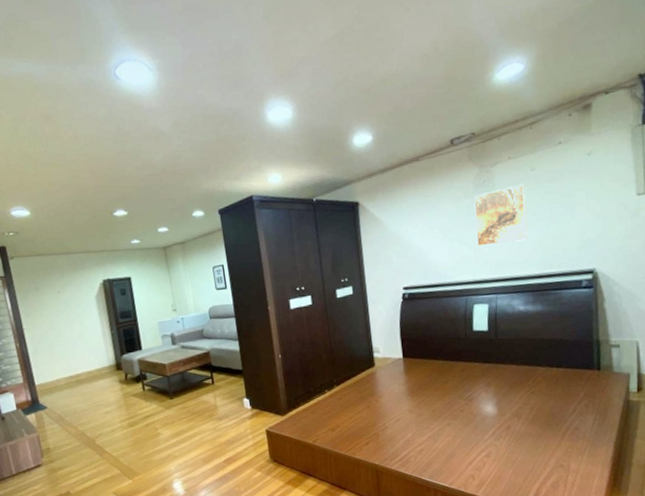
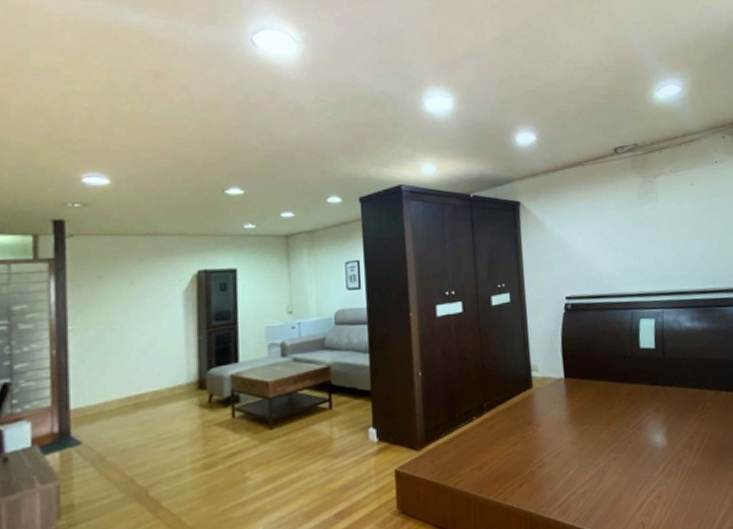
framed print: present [474,183,528,246] -> none [638,197,691,257]

